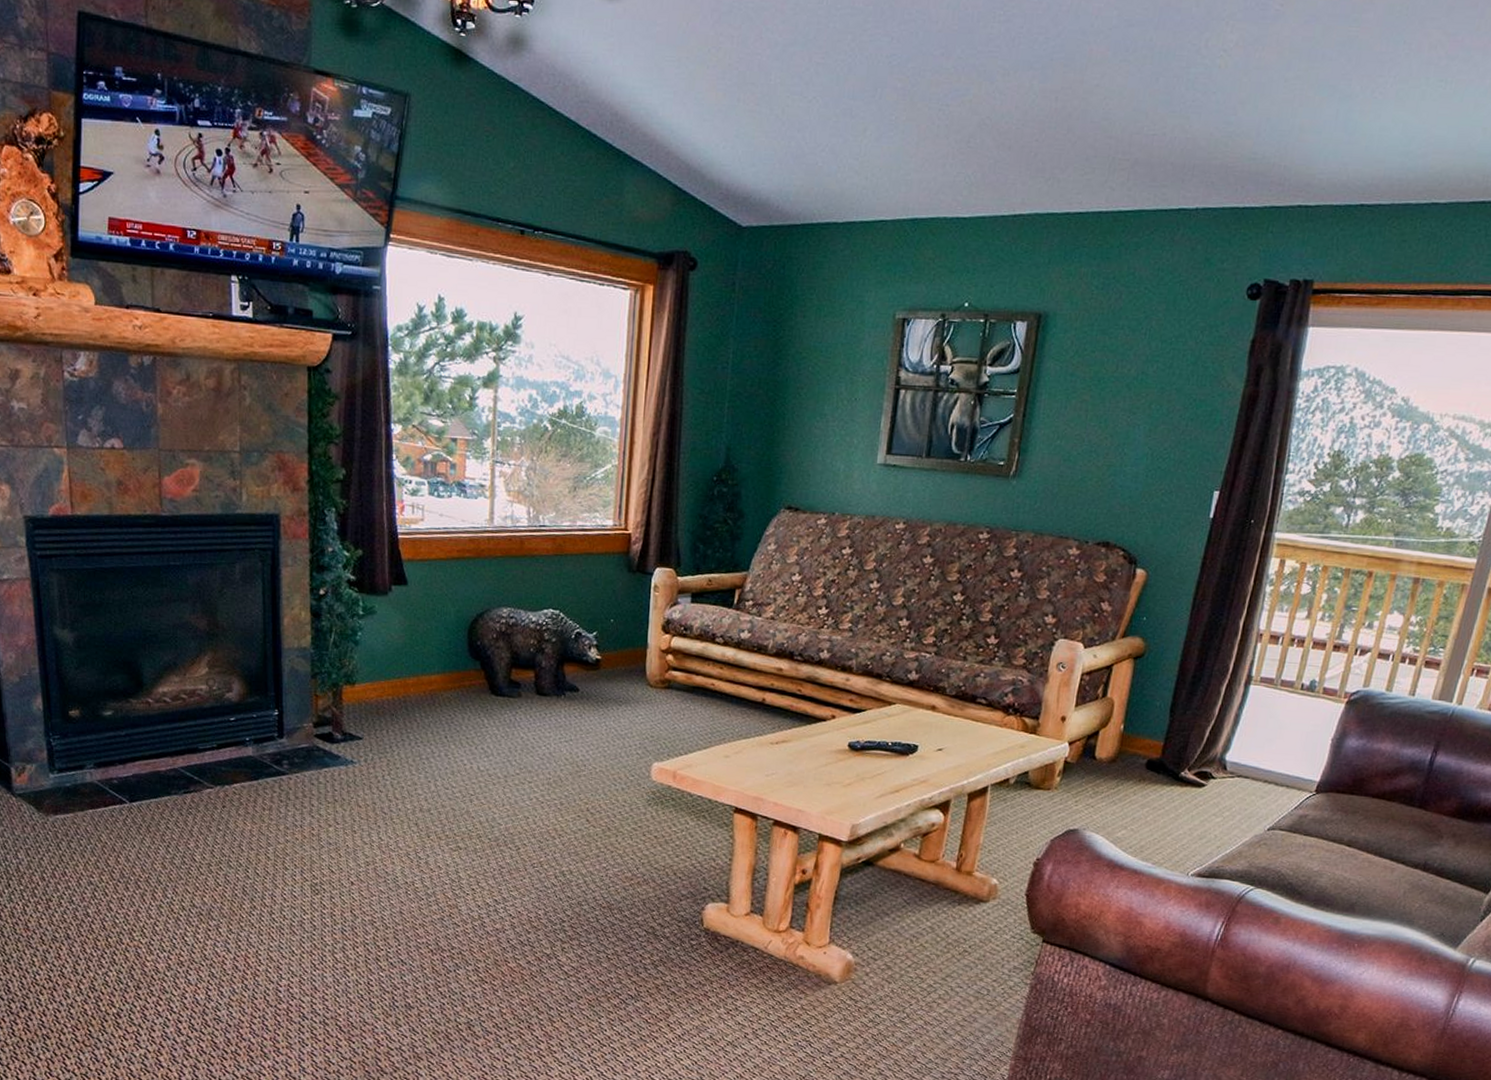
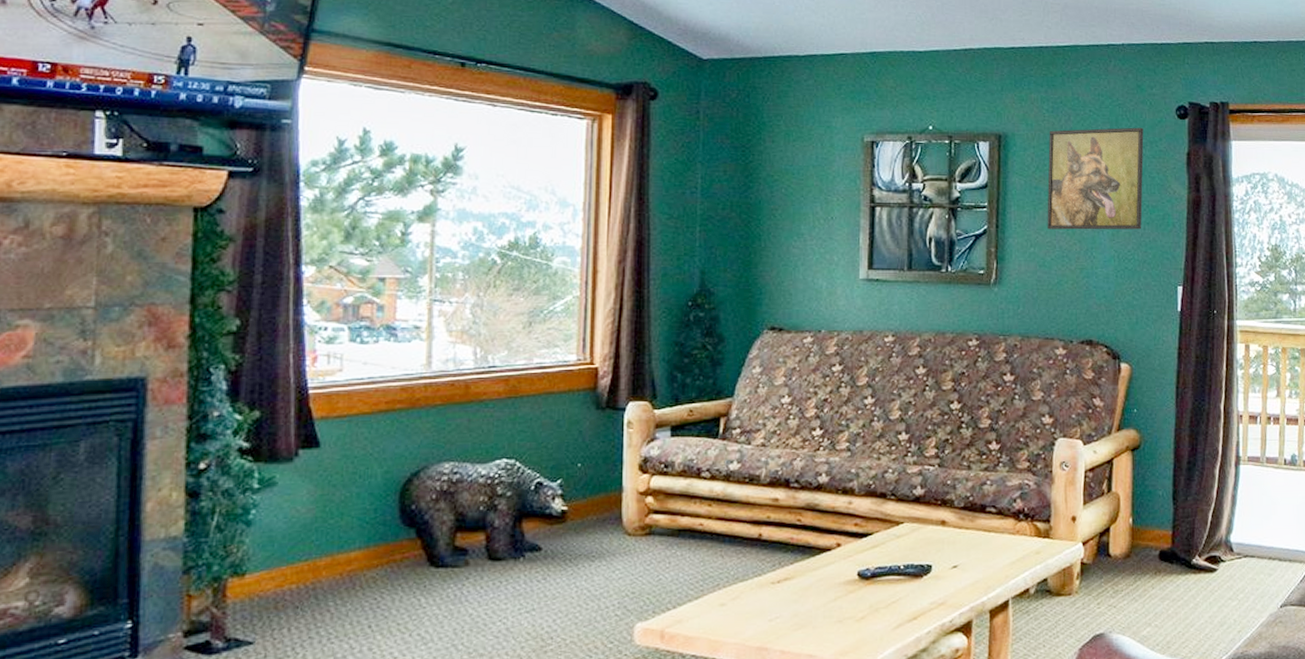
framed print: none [1078,308,1205,426] -> present [1047,127,1144,230]

